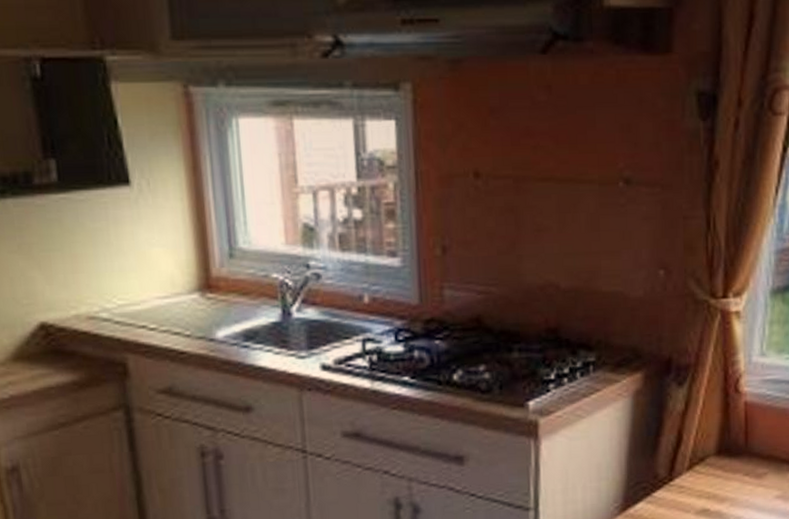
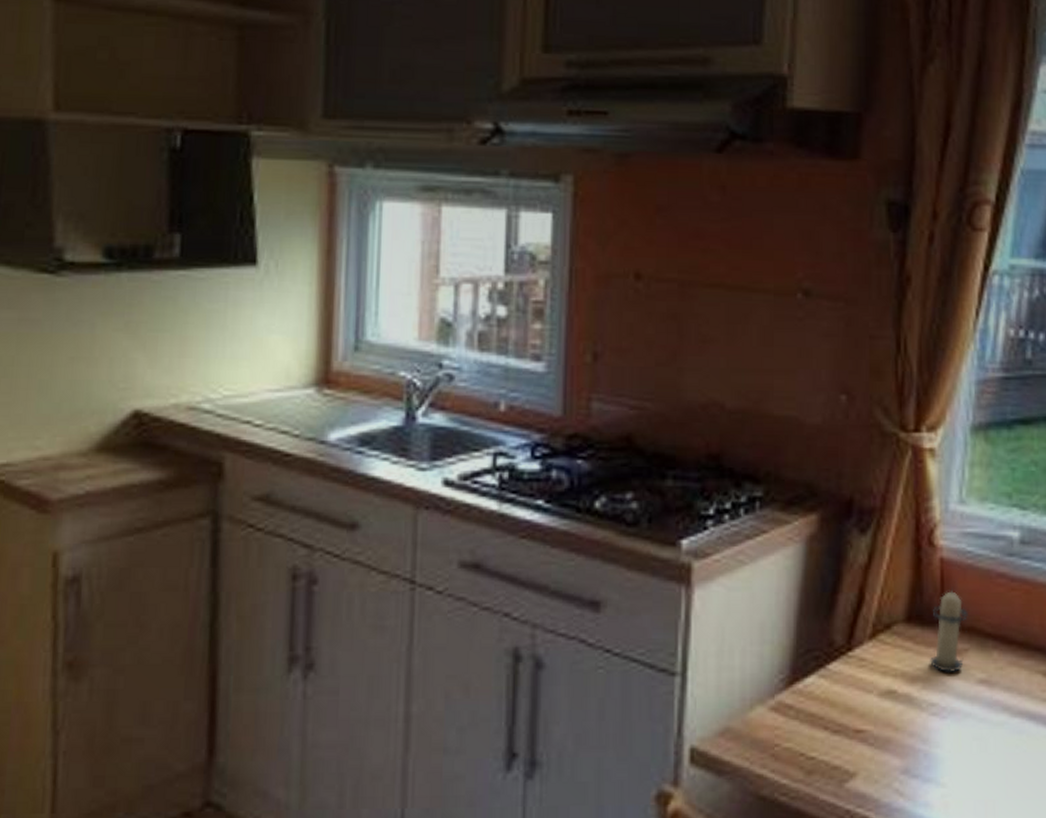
candle: none [736,424,767,493] -> present [930,587,968,673]

